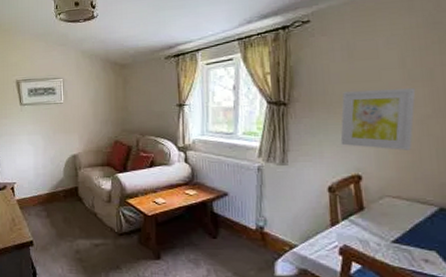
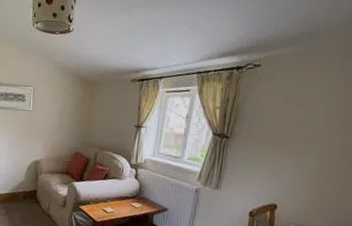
wall art: present [340,88,416,150] -> none [266,133,333,188]

